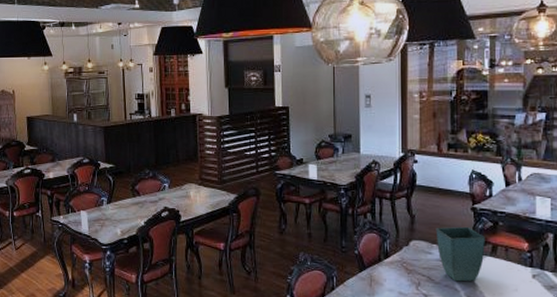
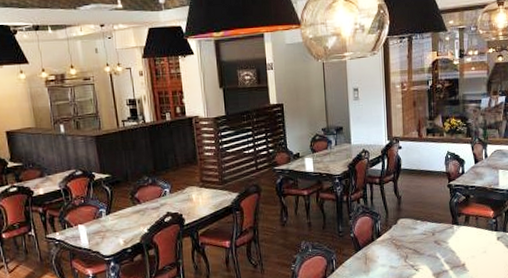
flower pot: present [436,226,485,282] -> none [419,201,460,251]

